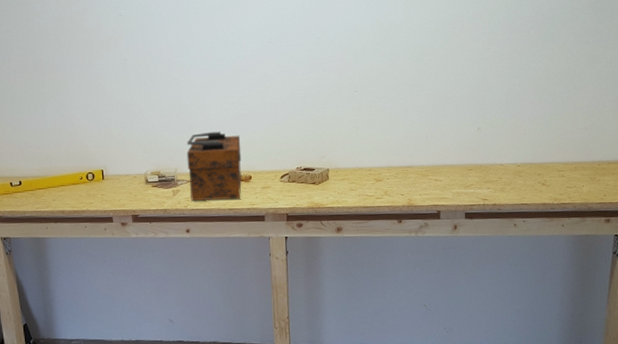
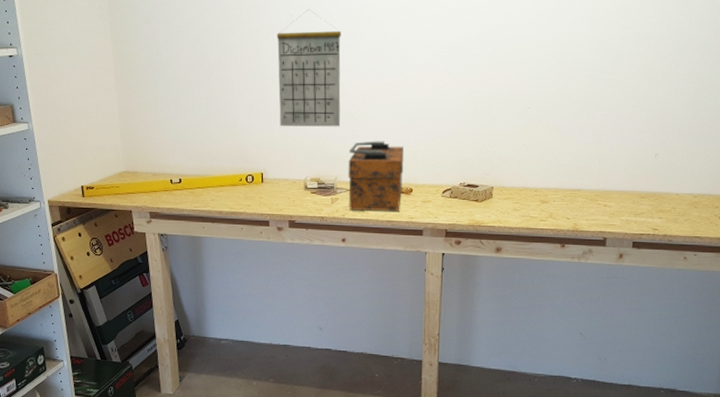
calendar: none [108,8,176,123] -> present [276,9,341,127]

